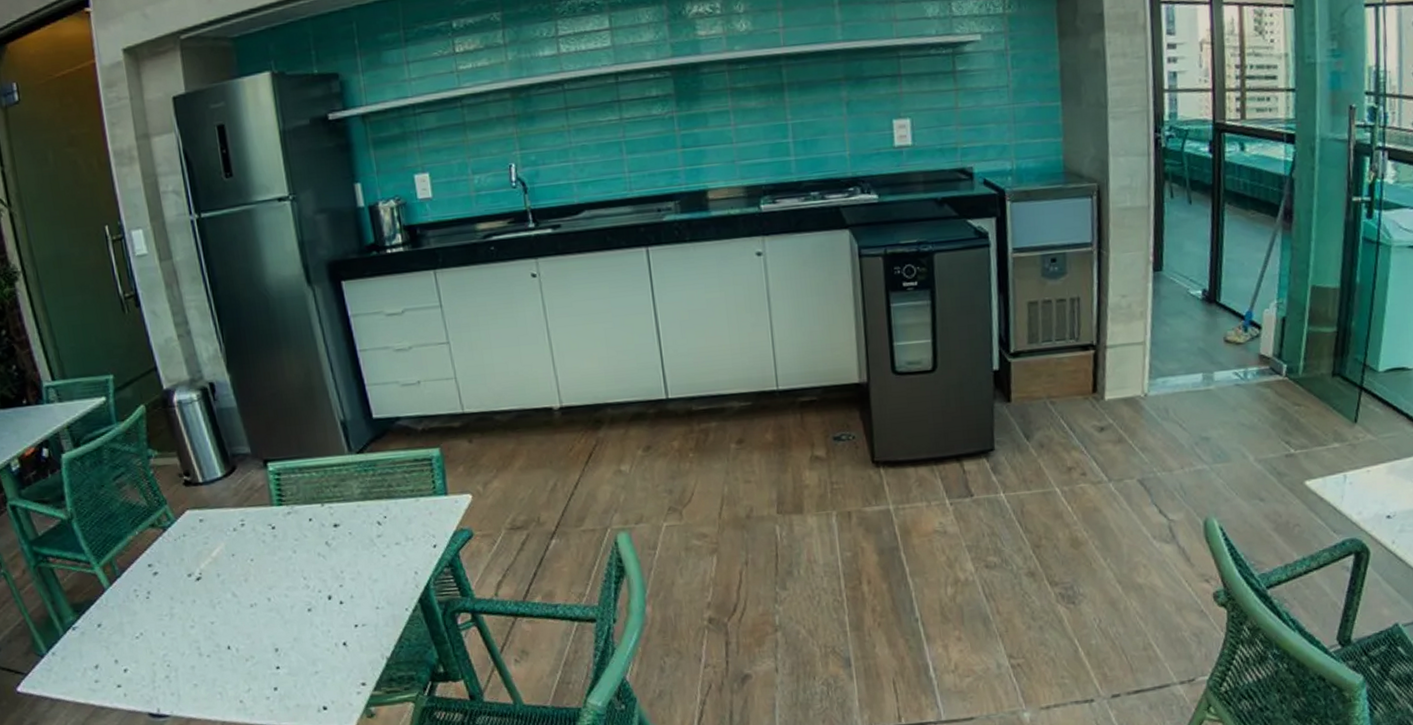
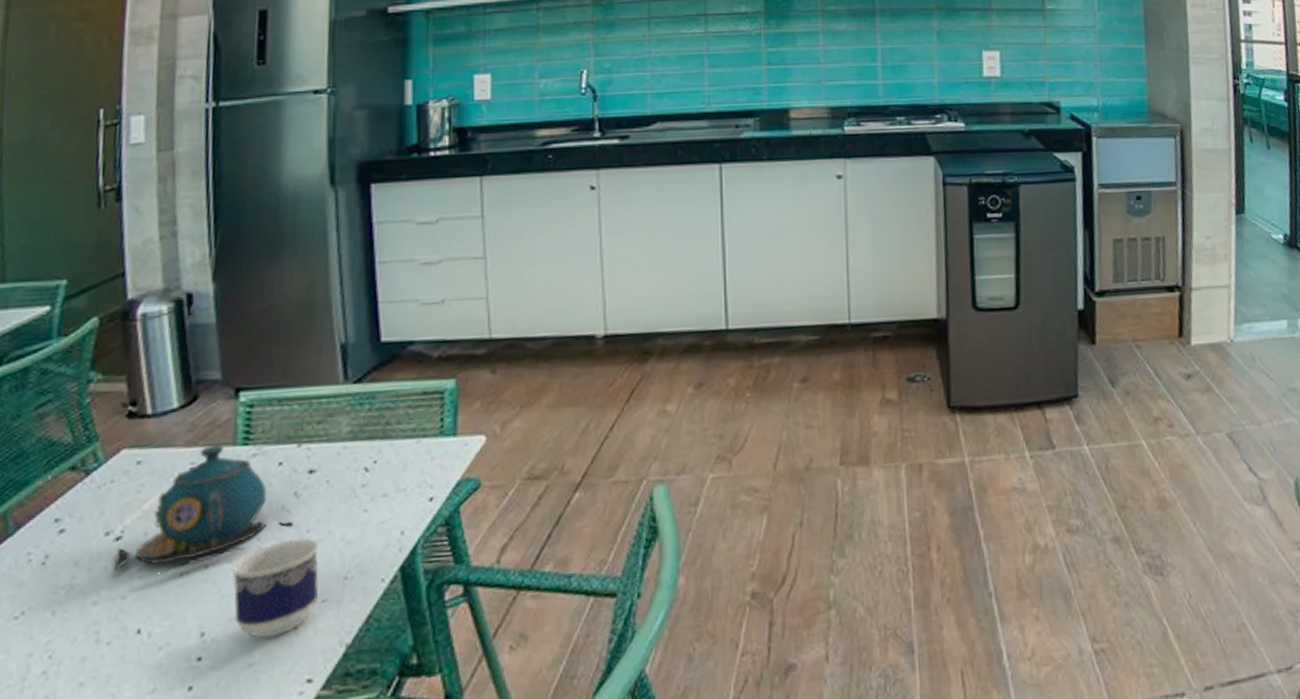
teapot: none [199,505,330,604] -> present [113,445,294,572]
cup: none [288,577,359,653] -> present [231,538,320,639]

